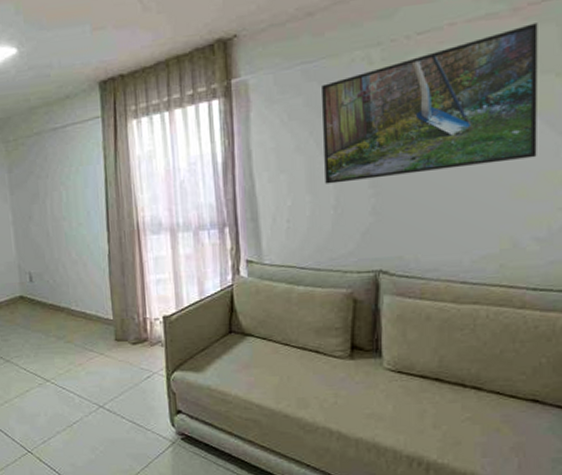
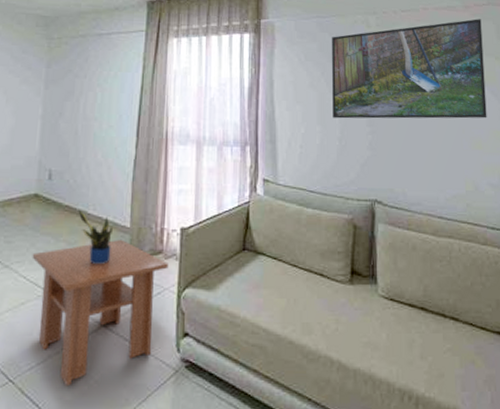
coffee table: none [27,330,155,456] -> present [32,239,169,387]
potted plant: none [62,307,99,355] -> present [78,210,113,265]

